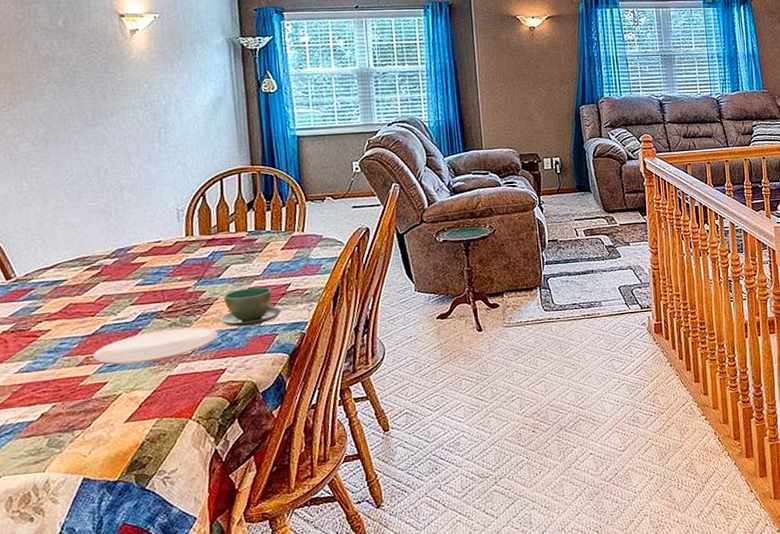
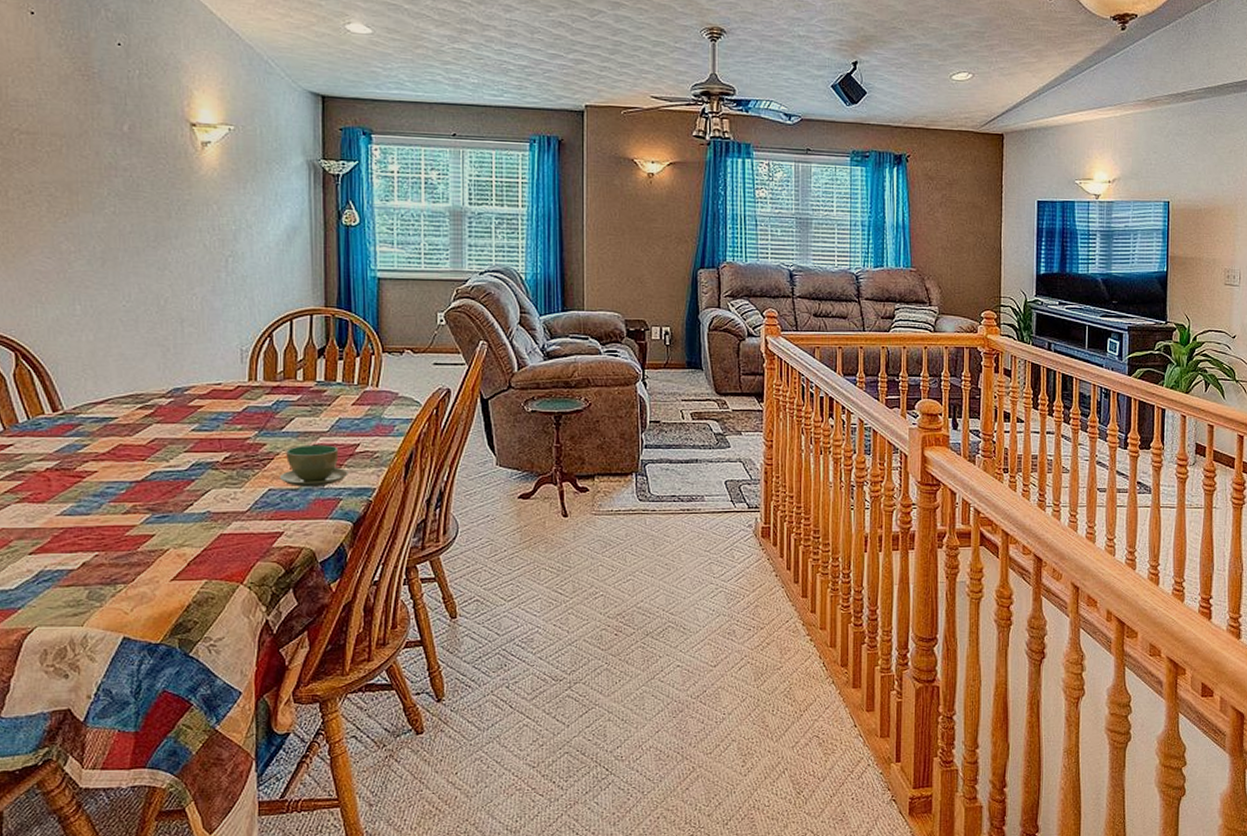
plate: present [92,327,219,365] -> none [140,482,278,517]

